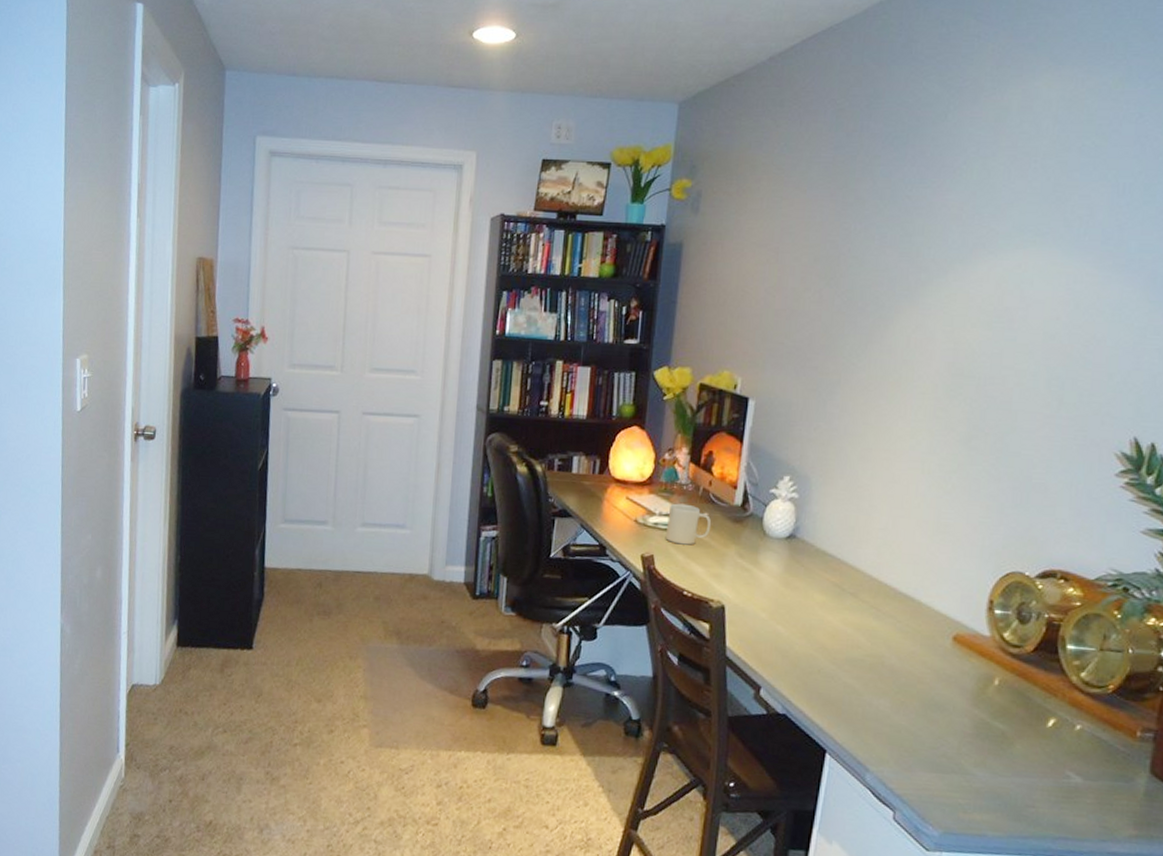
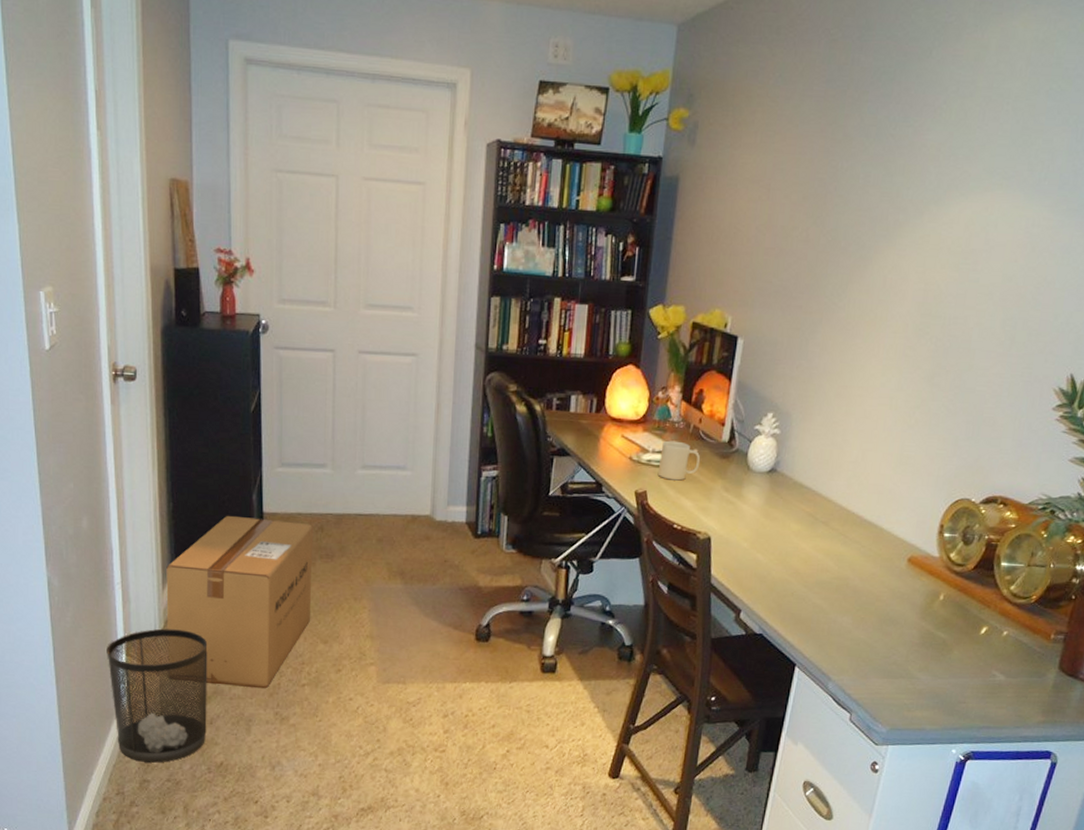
waste bin: none [109,679,205,818] -> present [106,628,208,763]
box: none [166,569,312,747] -> present [166,515,313,689]

